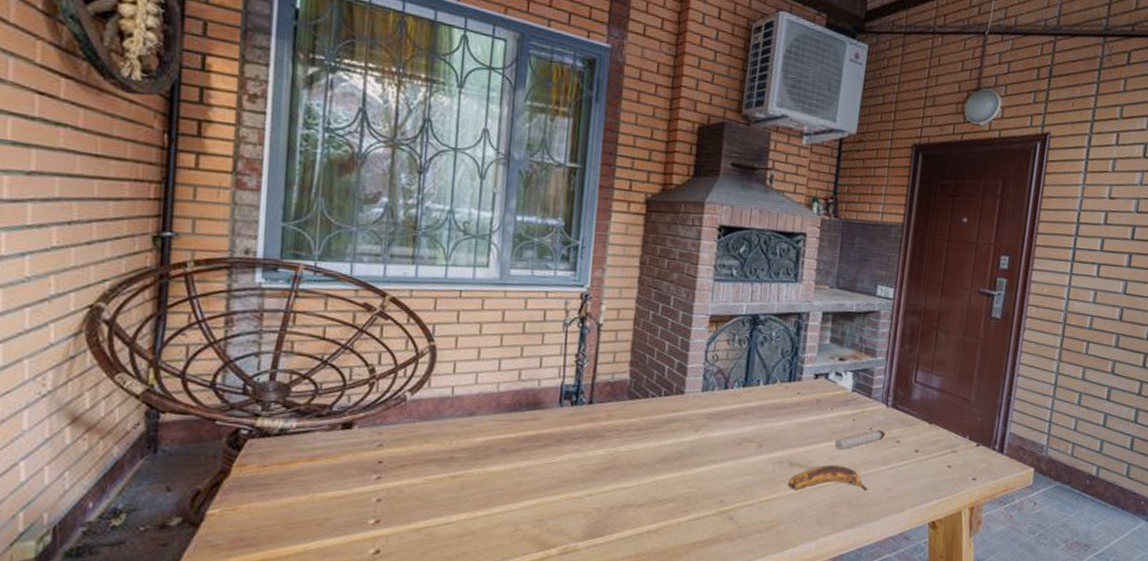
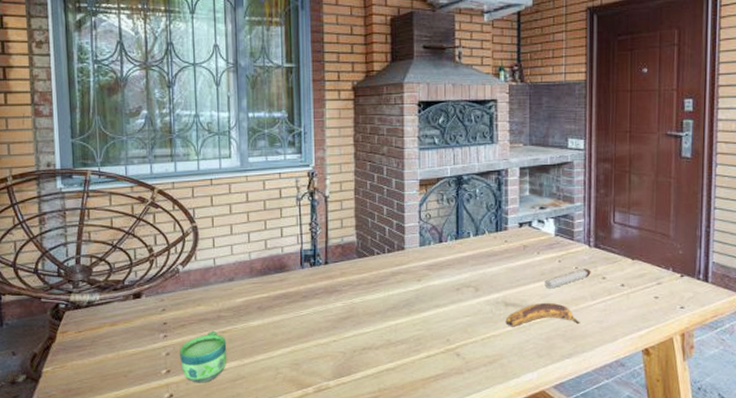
cup: none [394,474,457,538] -> present [179,330,227,383]

